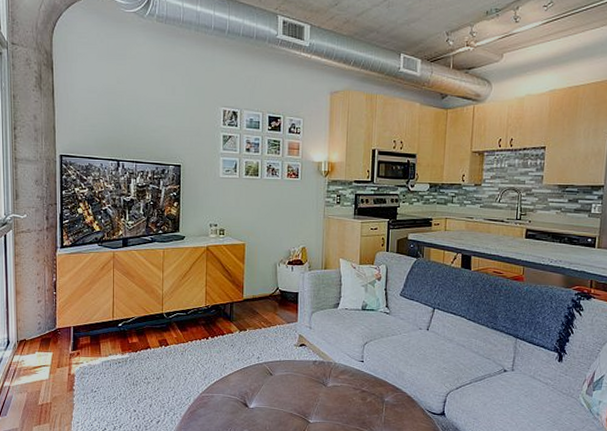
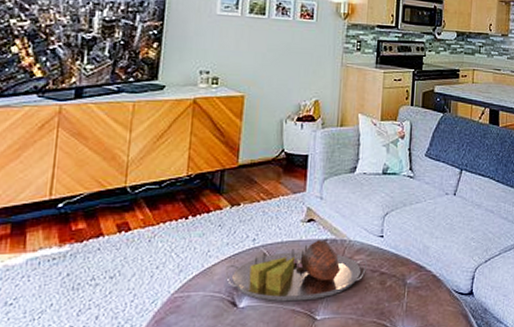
serving tray: none [238,361,351,408] -> present [225,240,368,302]

